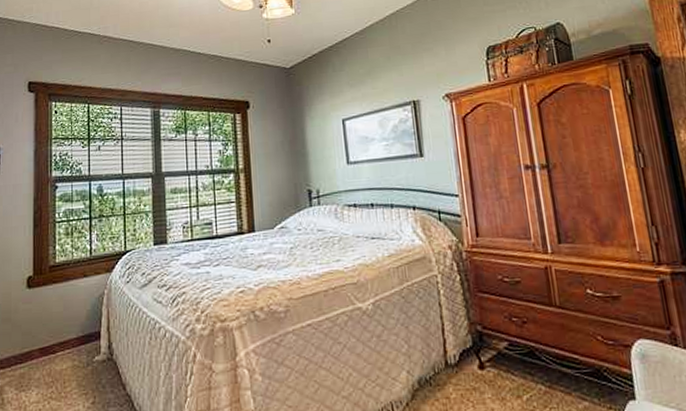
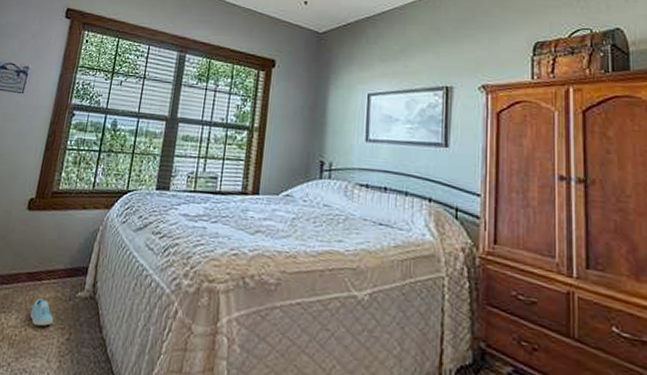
sneaker: none [50,370,76,397] -> present [30,298,54,327]

